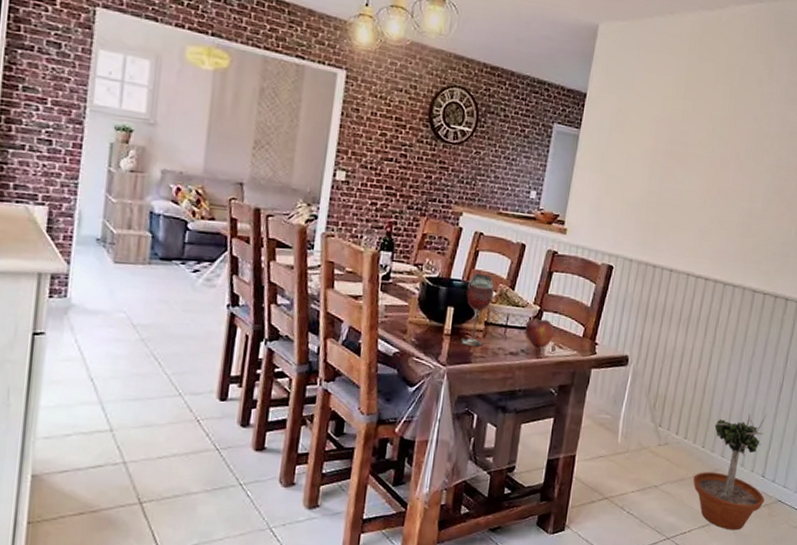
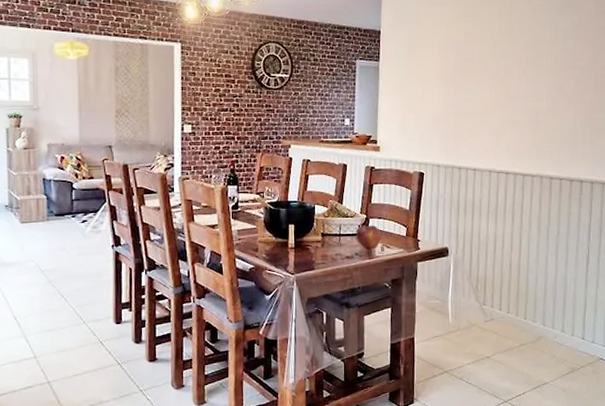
wineglass: present [461,273,494,347] -> none [302,194,326,255]
potted tree: present [693,413,766,531] -> none [520,284,587,389]

